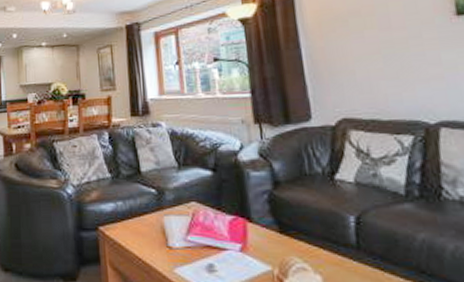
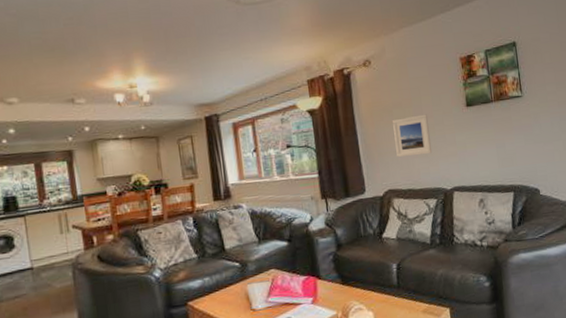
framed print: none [348,24,407,78] -> present [393,114,433,157]

